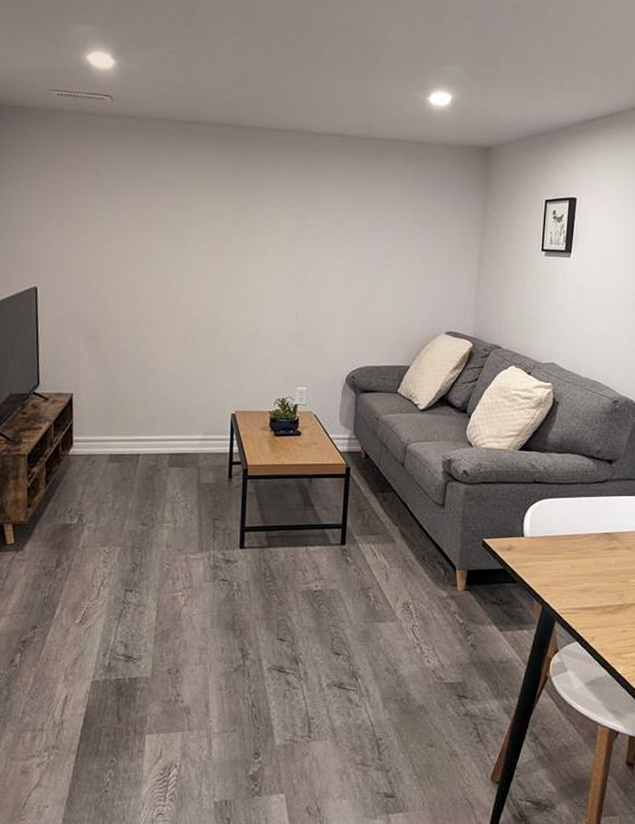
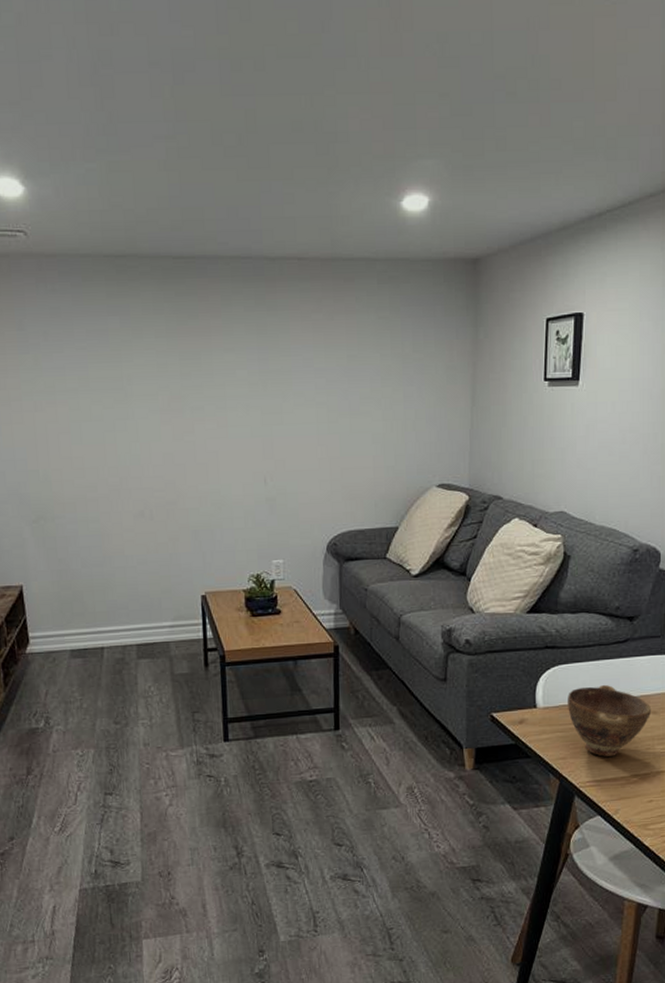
bowl: none [552,519,627,586] -> present [568,684,652,757]

